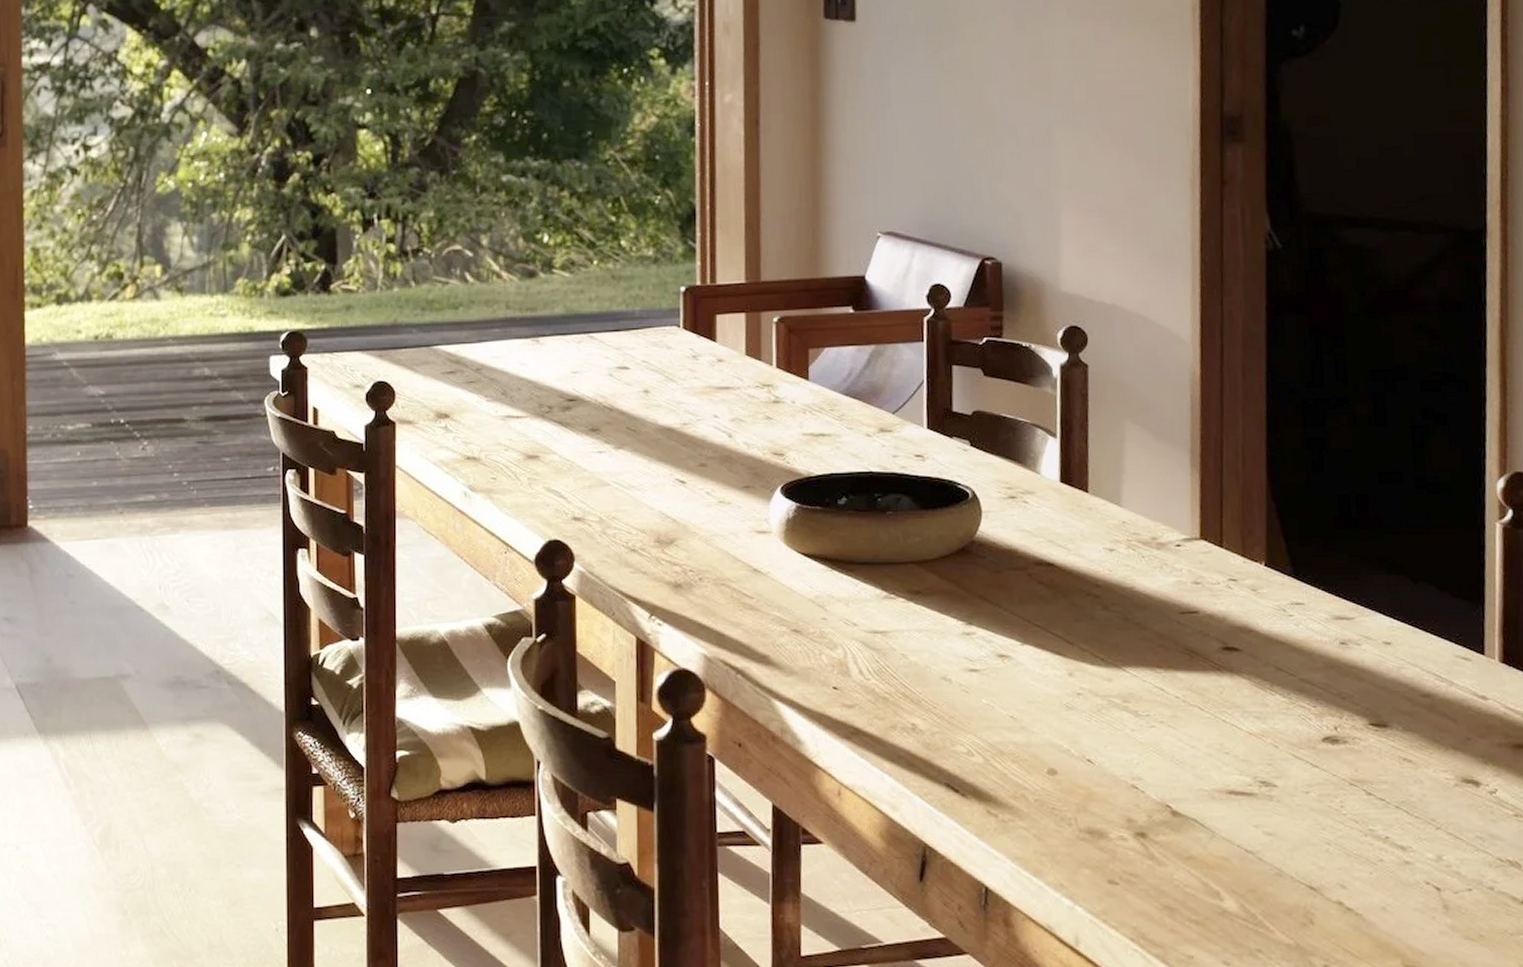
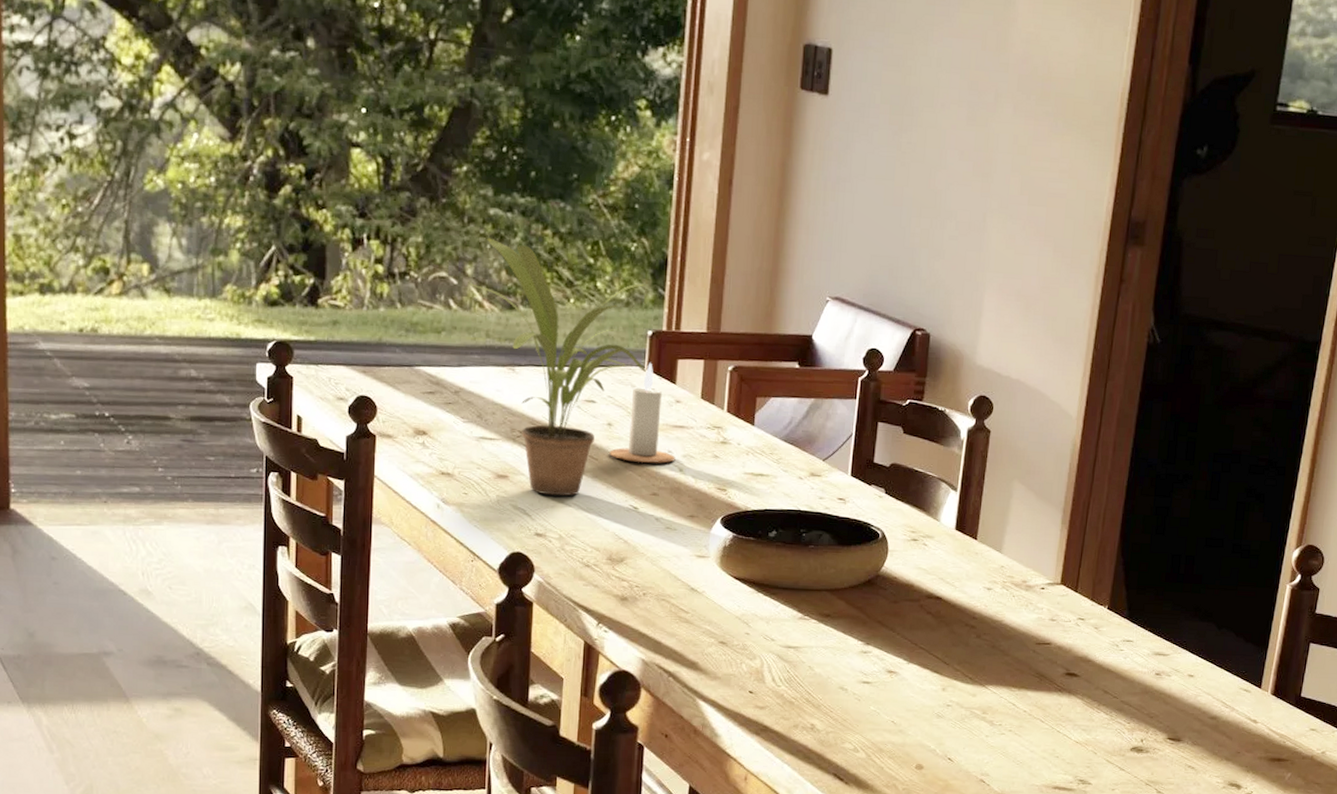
potted plant: none [485,205,682,474] -> present [469,238,646,496]
candle: none [648,320,723,430] -> present [609,362,676,464]

